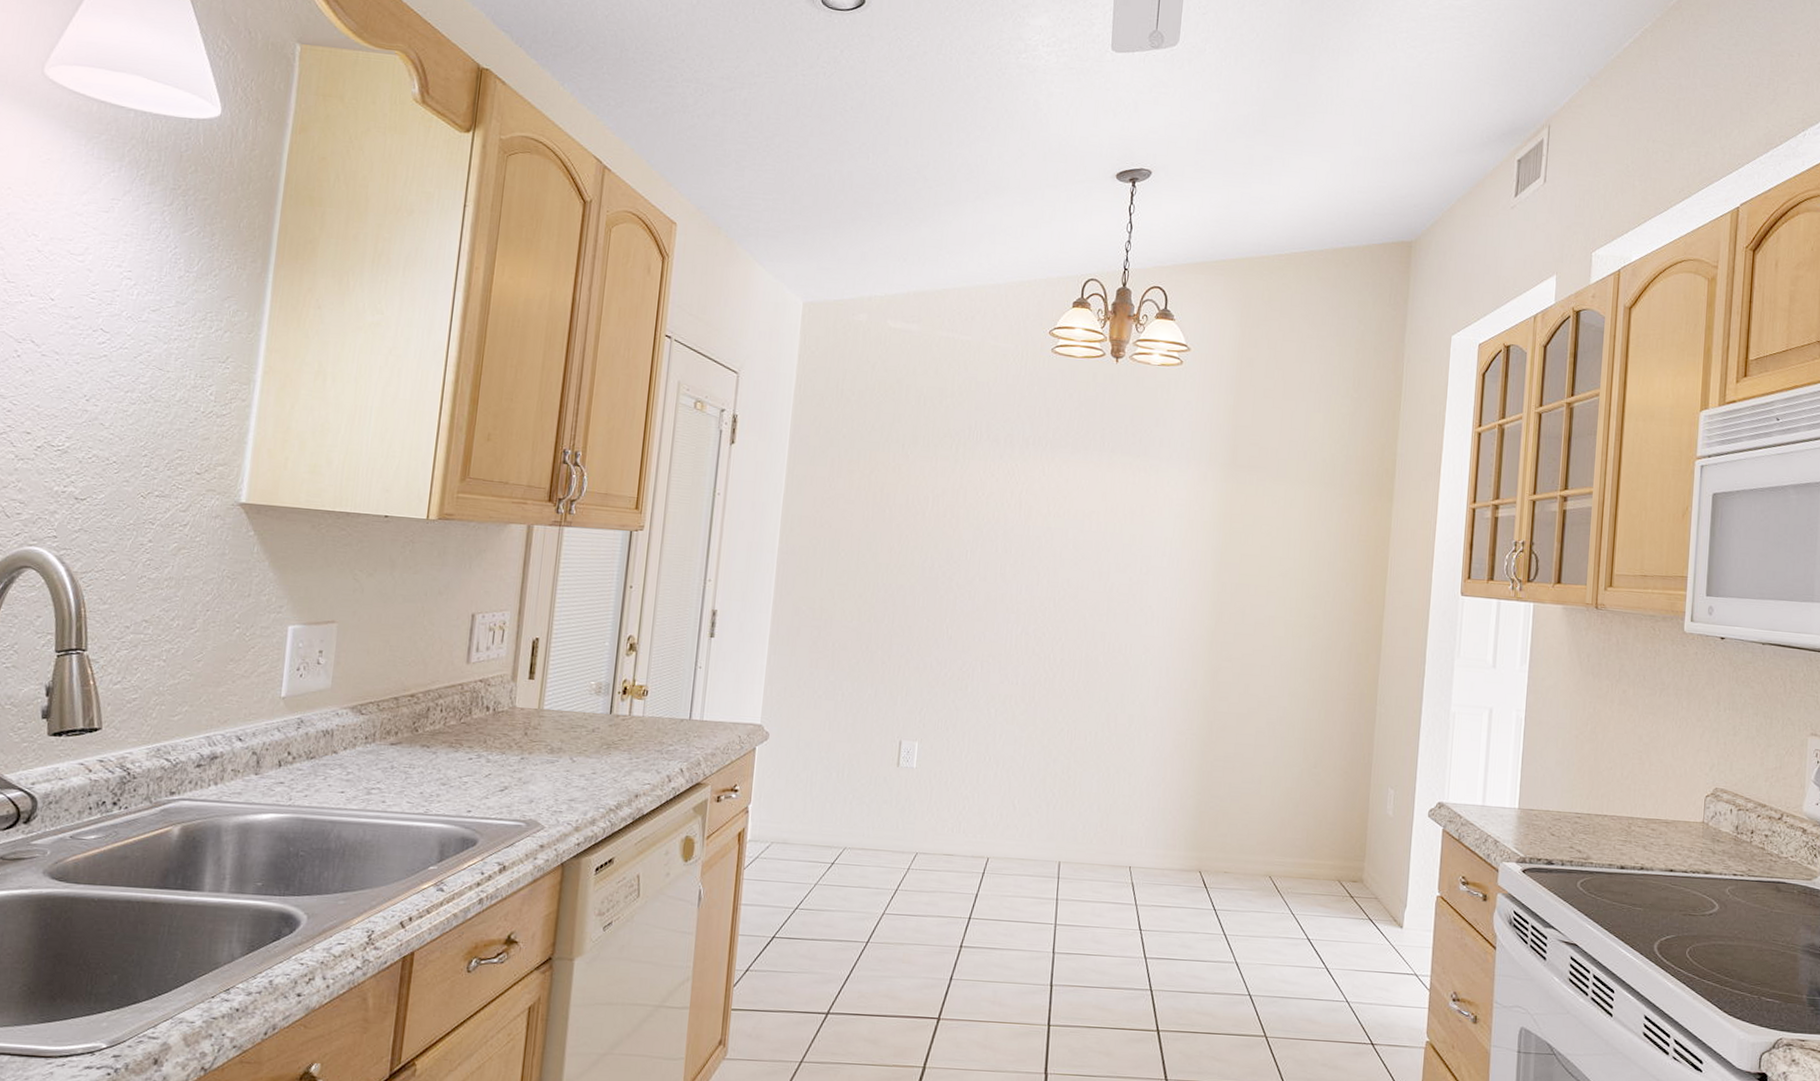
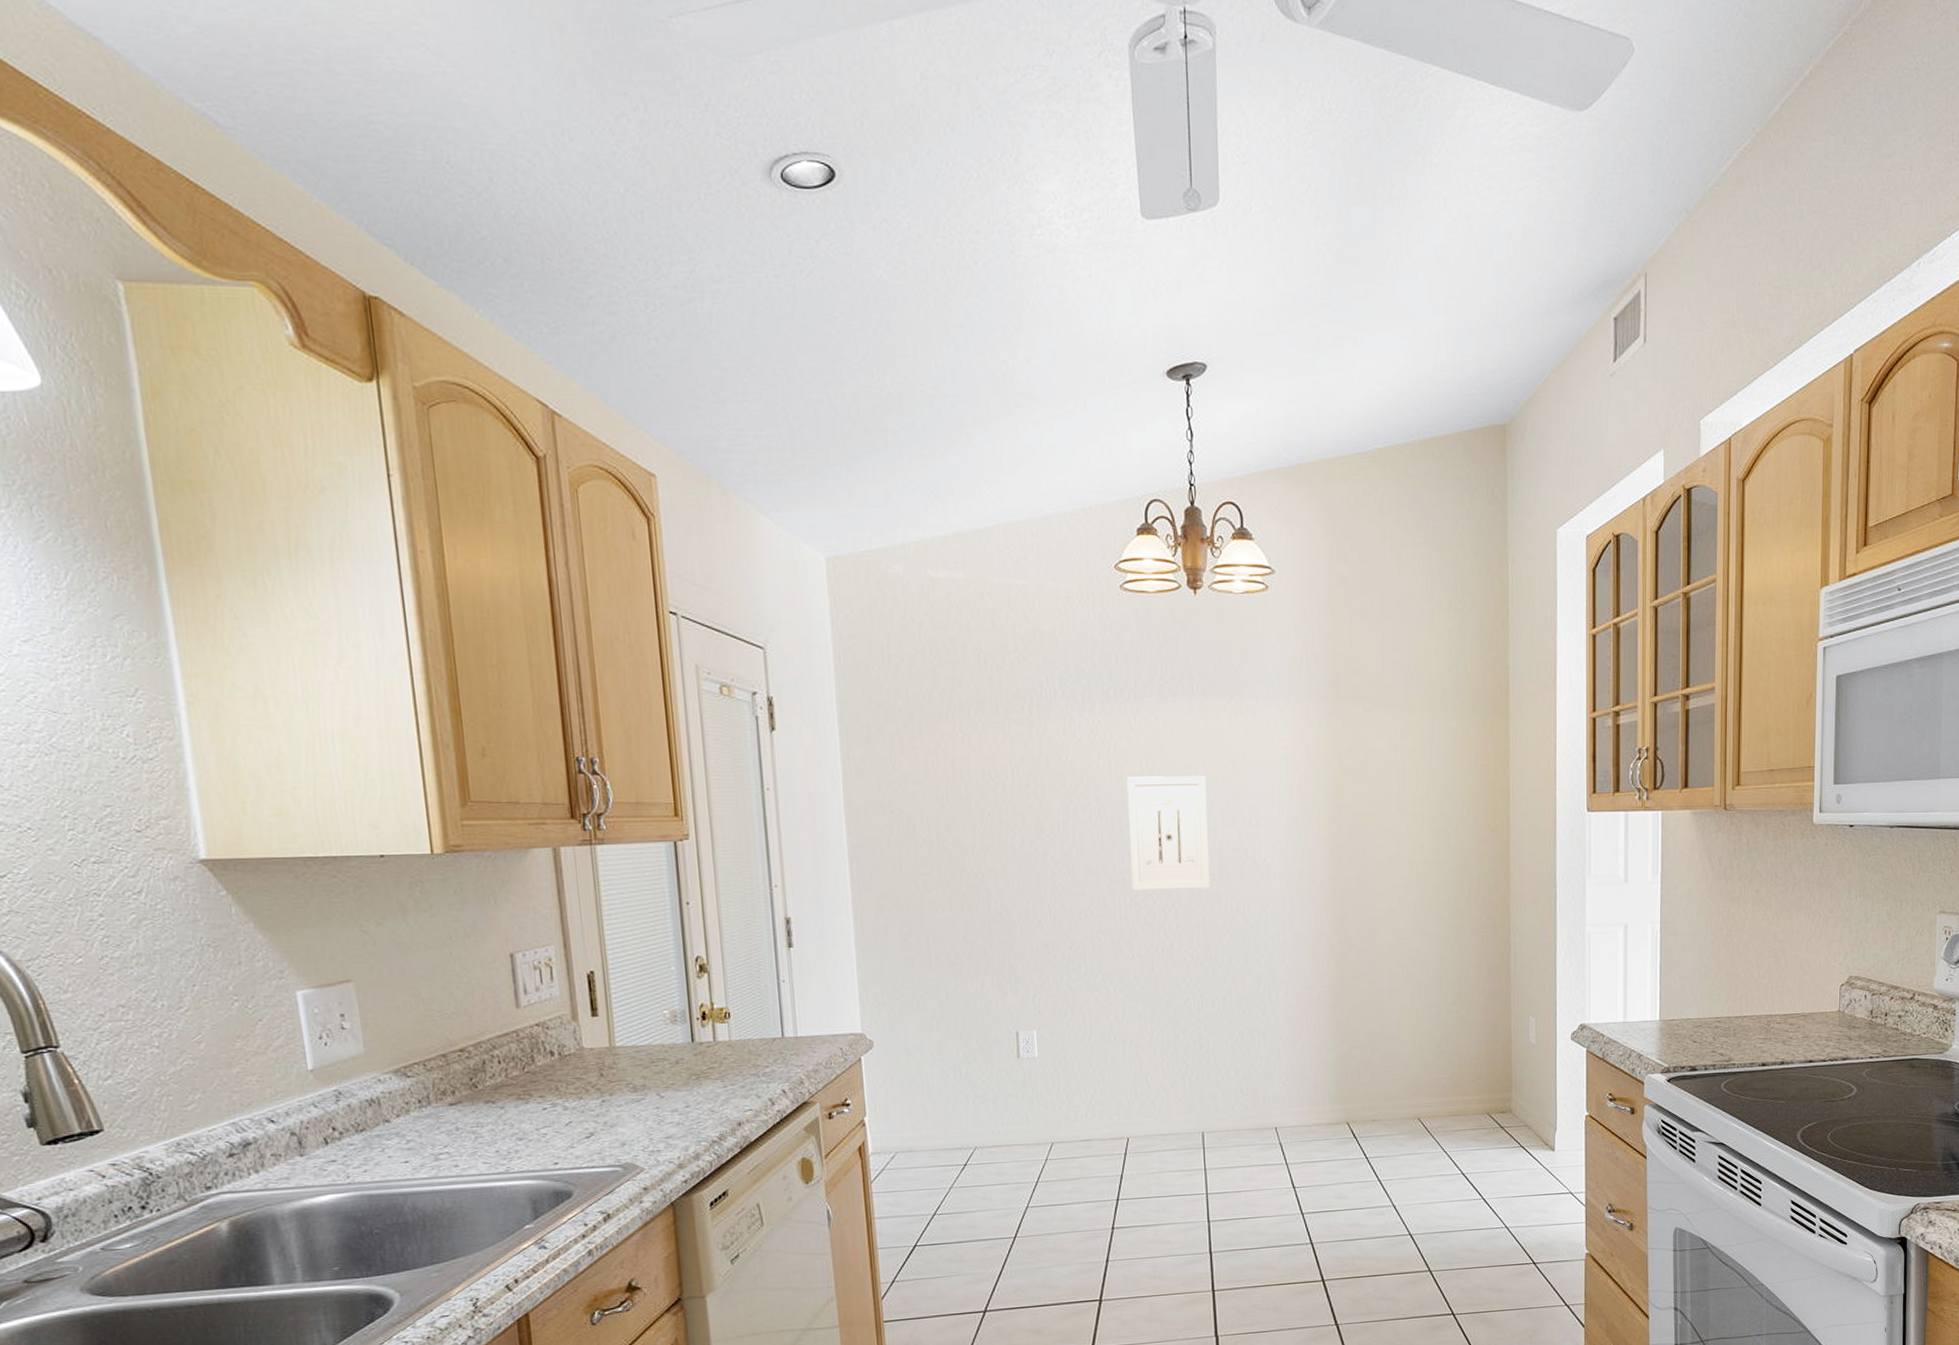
wall art: none [1025,517,1106,627] -> present [1126,775,1211,891]

